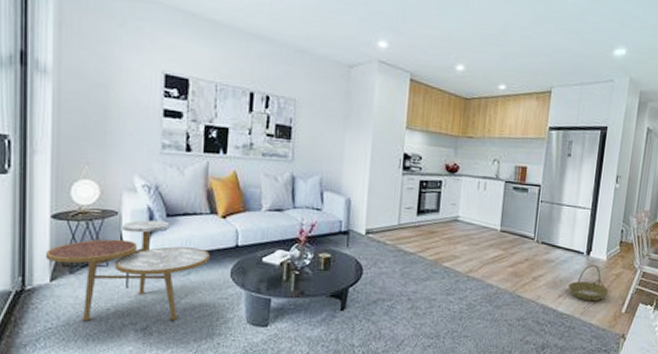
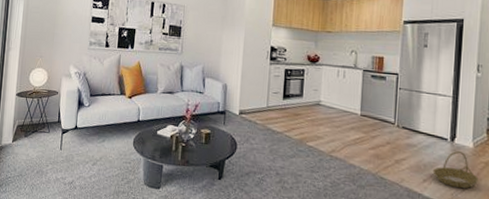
side table: present [45,220,210,321] -> none [10,98,119,178]

